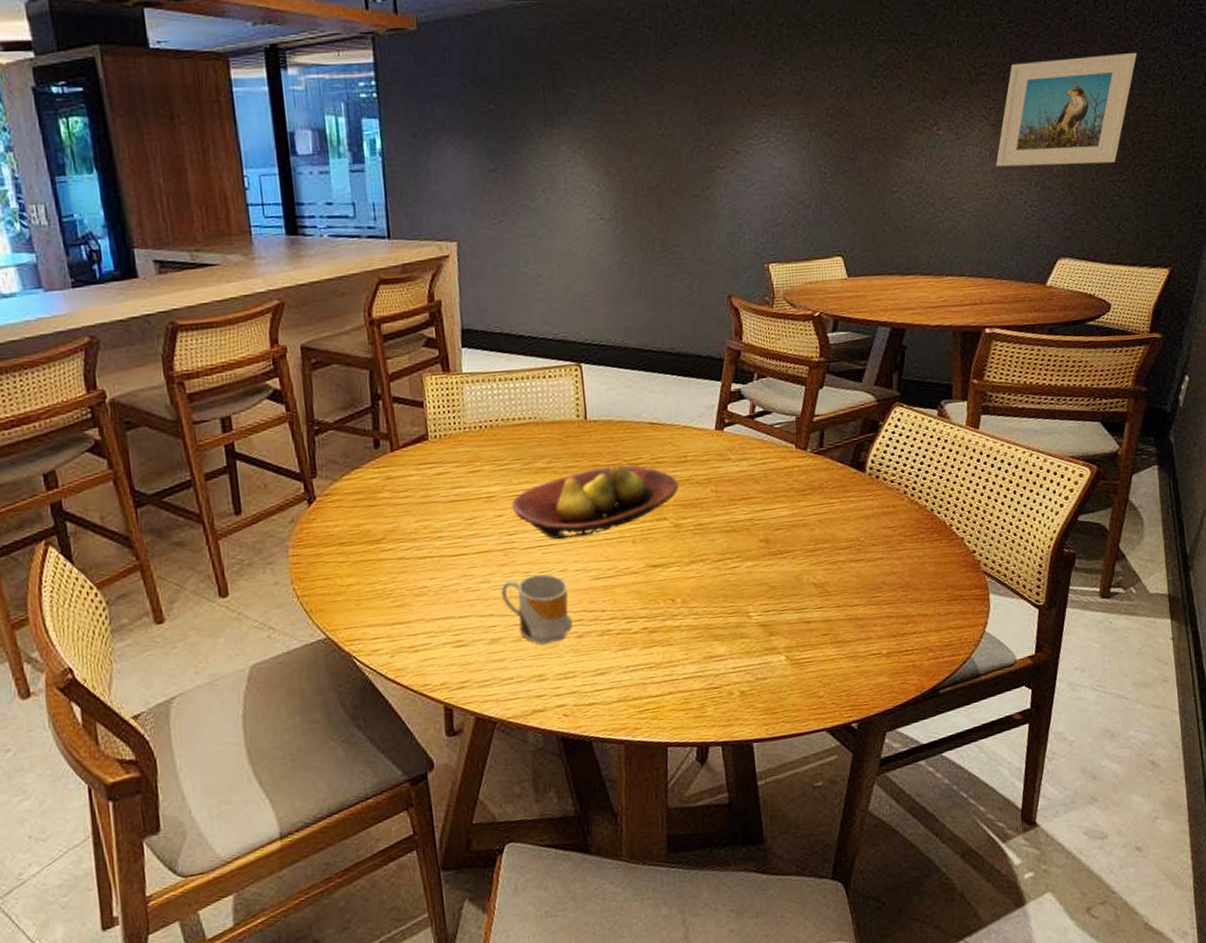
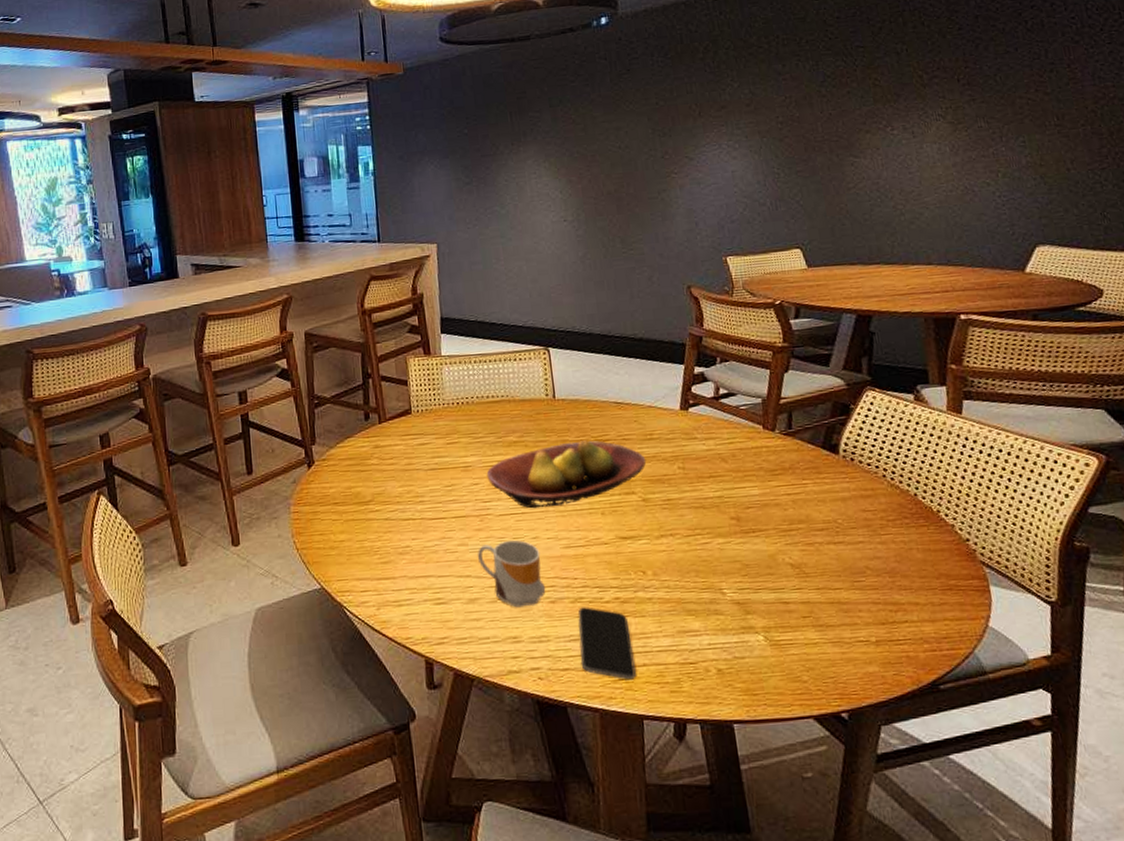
smartphone: none [605,639,662,710] -> present [578,607,636,680]
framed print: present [996,52,1137,167] -> none [957,47,1106,161]

